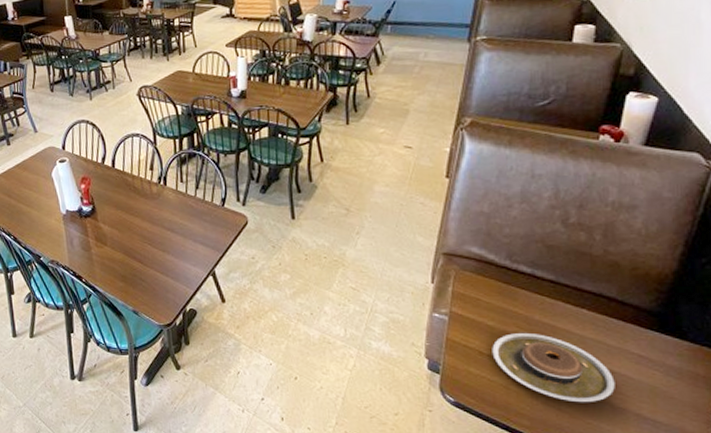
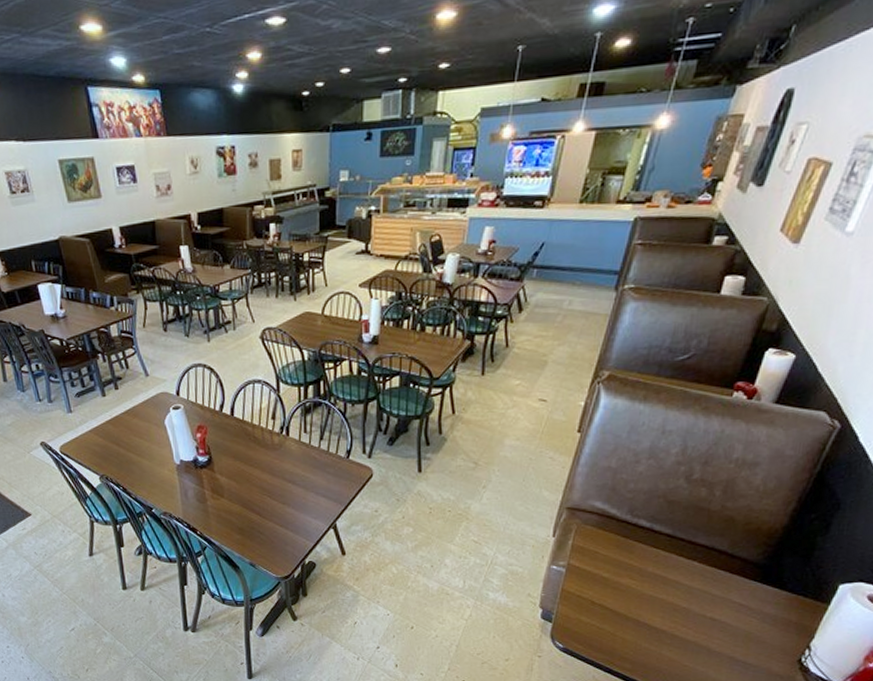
plate: present [492,332,615,403] -> none [604,583,715,648]

